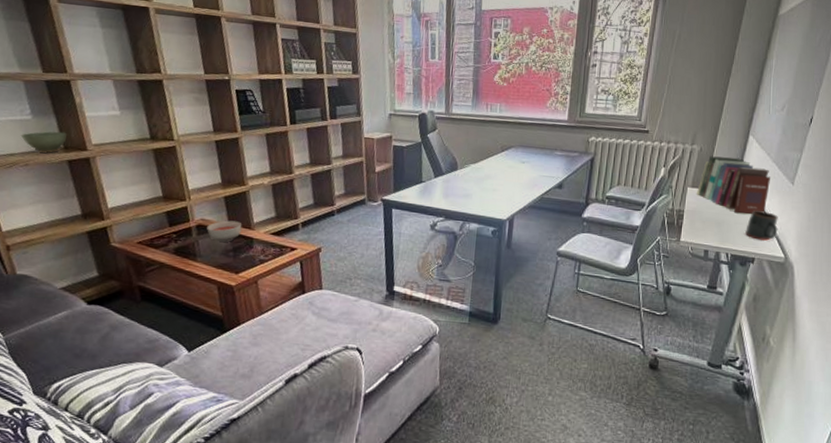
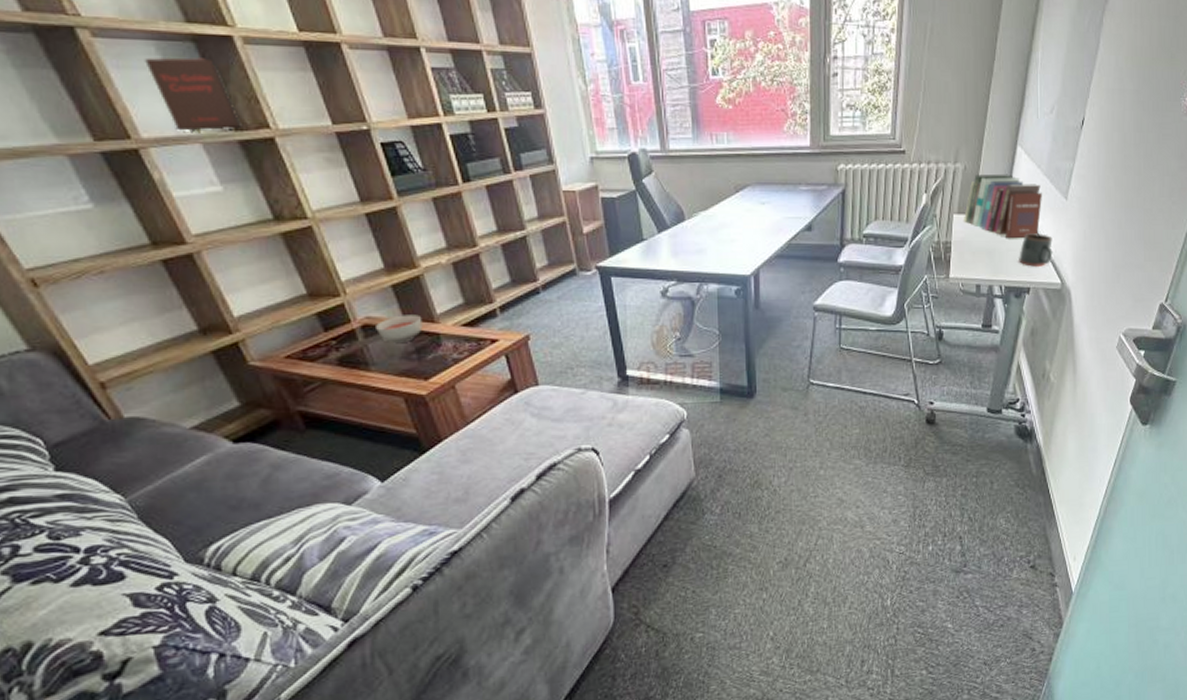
bowl: present [20,131,67,154] -> none [82,222,152,254]
books: none [88,18,143,72] -> present [145,57,242,131]

